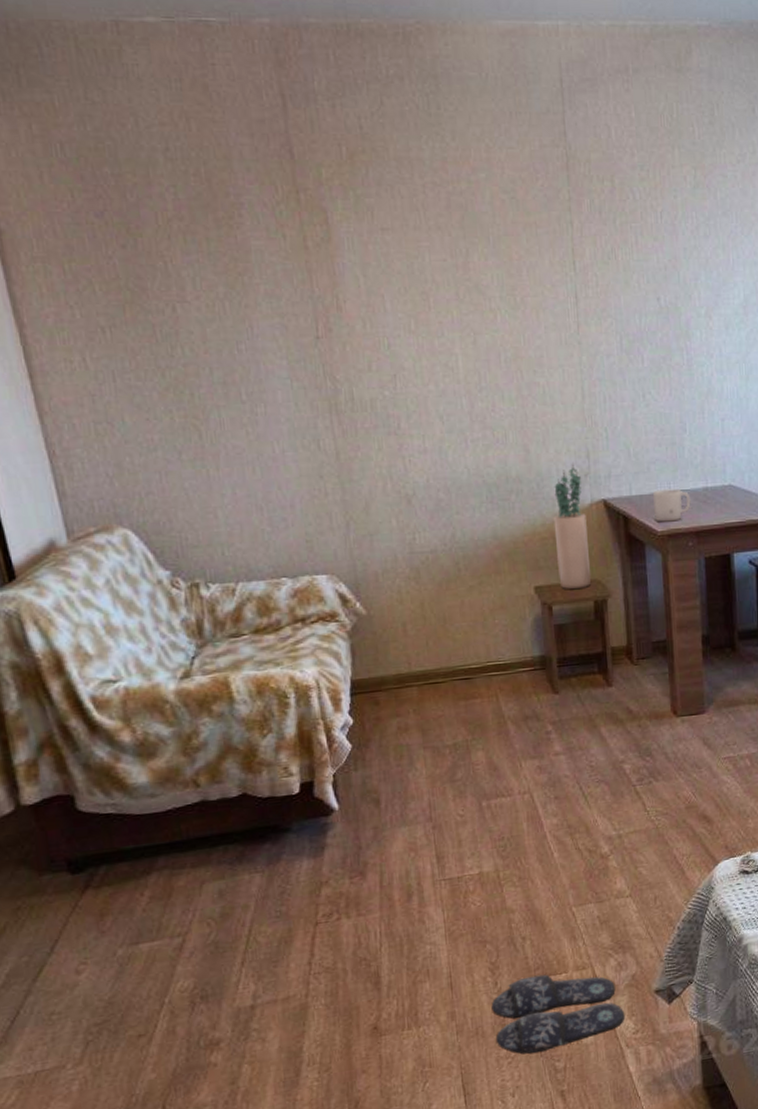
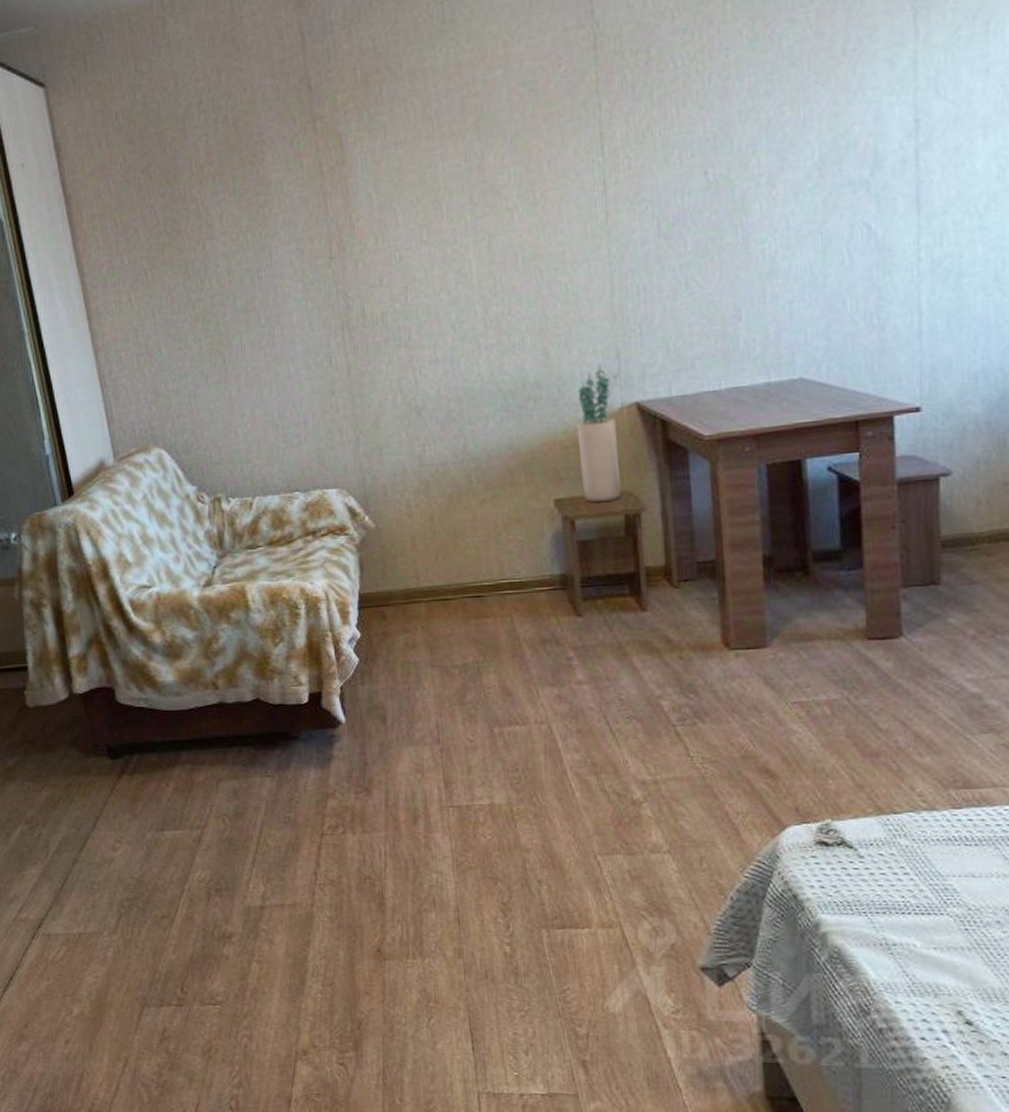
slippers: present [491,974,625,1054] -> none [502,925,662,1011]
mug: present [653,488,691,522] -> none [699,386,748,425]

